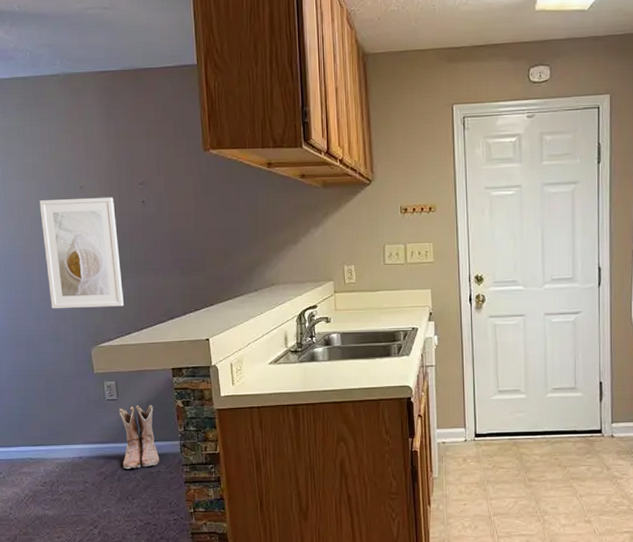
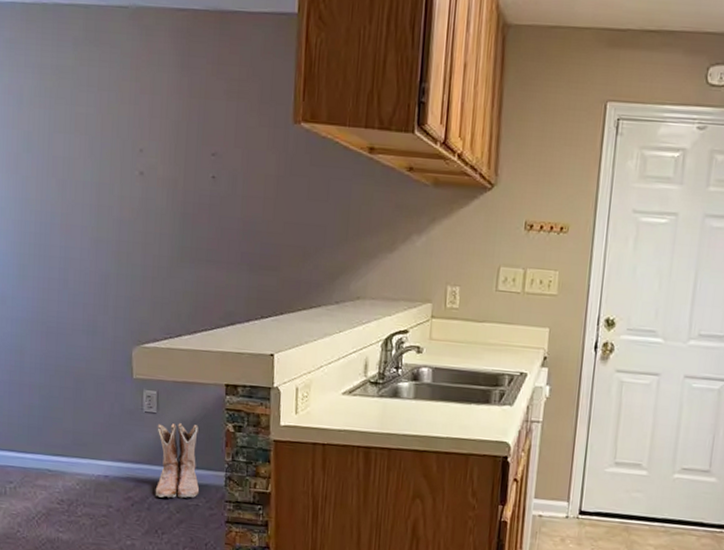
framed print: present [39,197,124,309] -> none [88,160,179,302]

